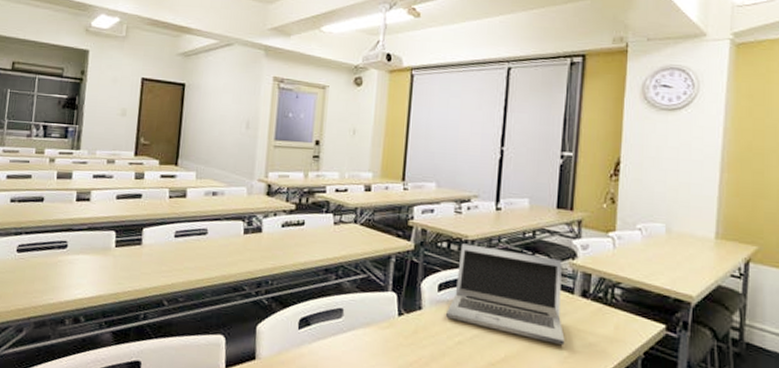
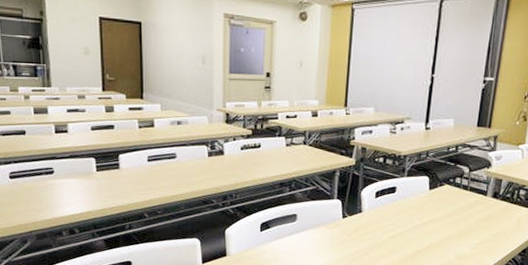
laptop: present [446,243,565,346] -> none [382,158,479,236]

